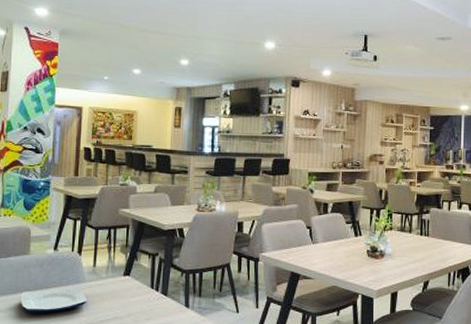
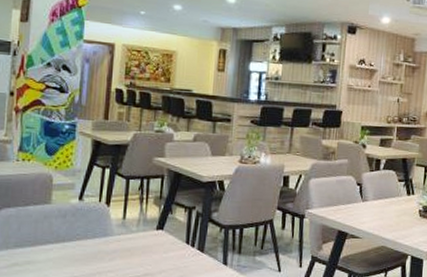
plate: present [21,286,87,313] -> none [40,240,115,268]

